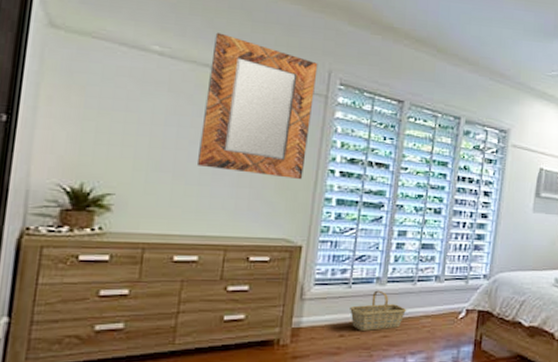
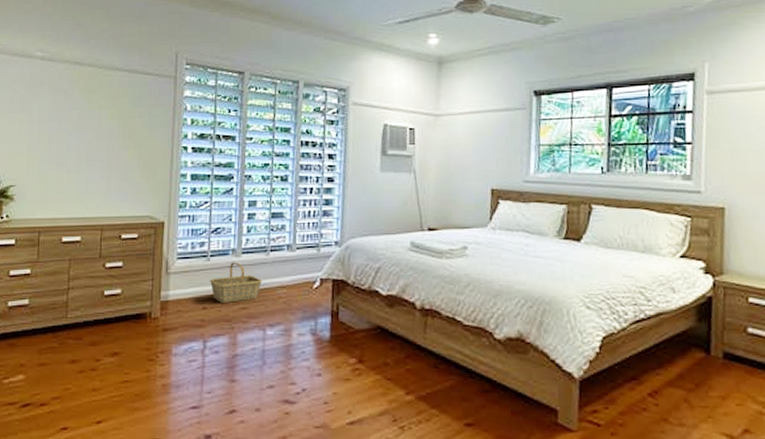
home mirror: present [196,32,318,179] -> none [74,32,166,158]

